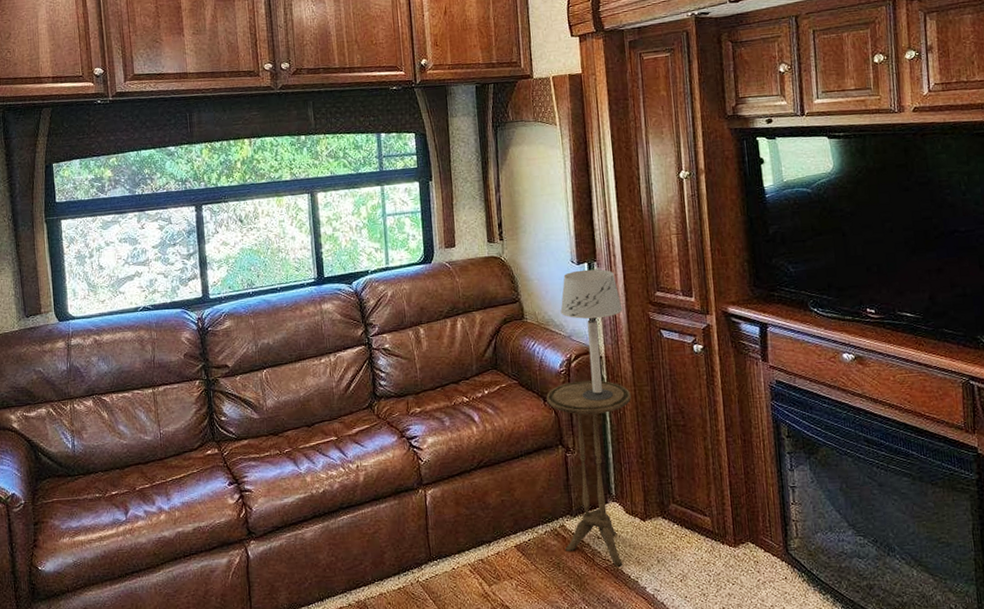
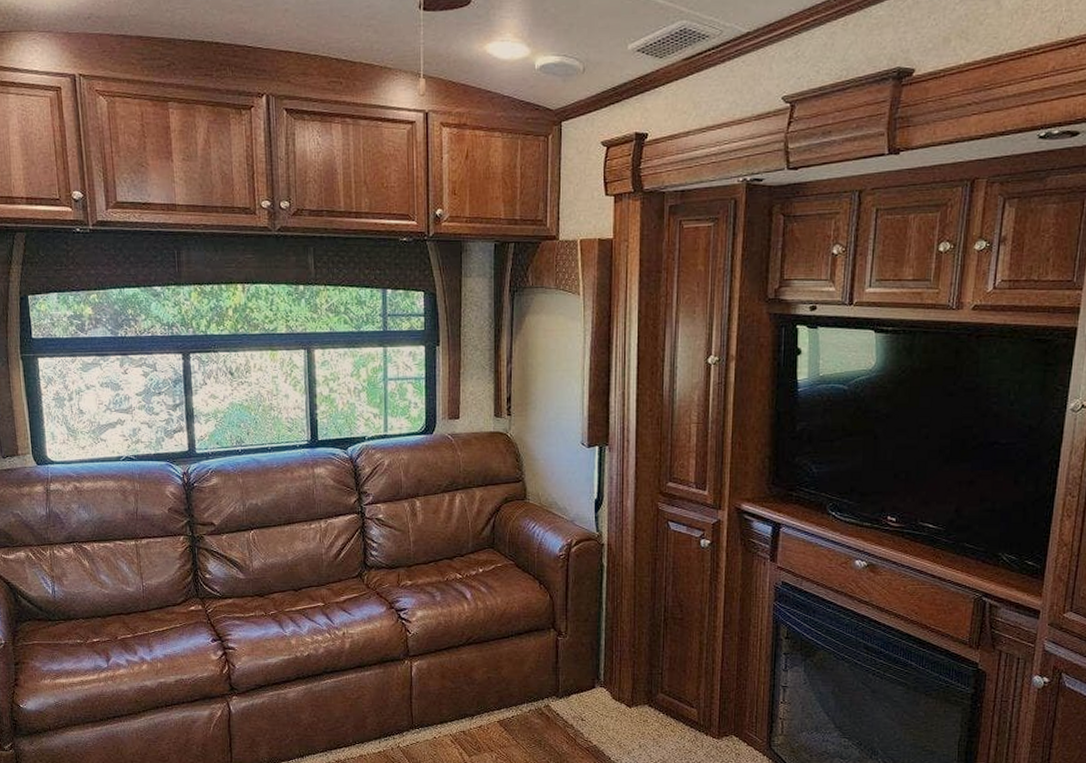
side table: present [546,380,632,567] -> none [543,566,630,748]
table lamp: present [560,269,623,401] -> none [565,453,631,588]

